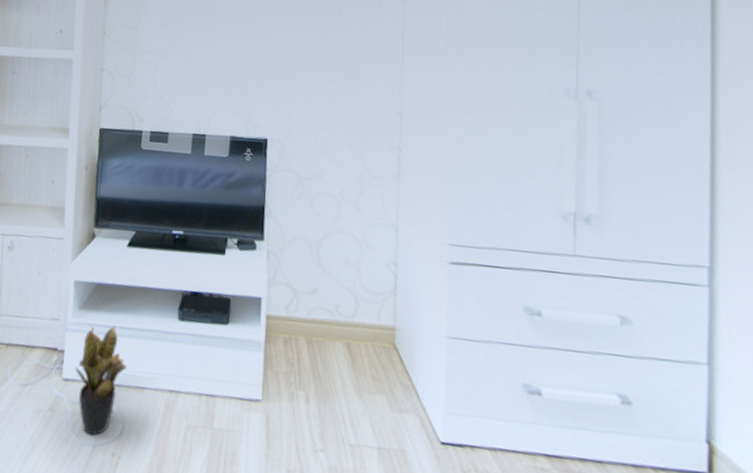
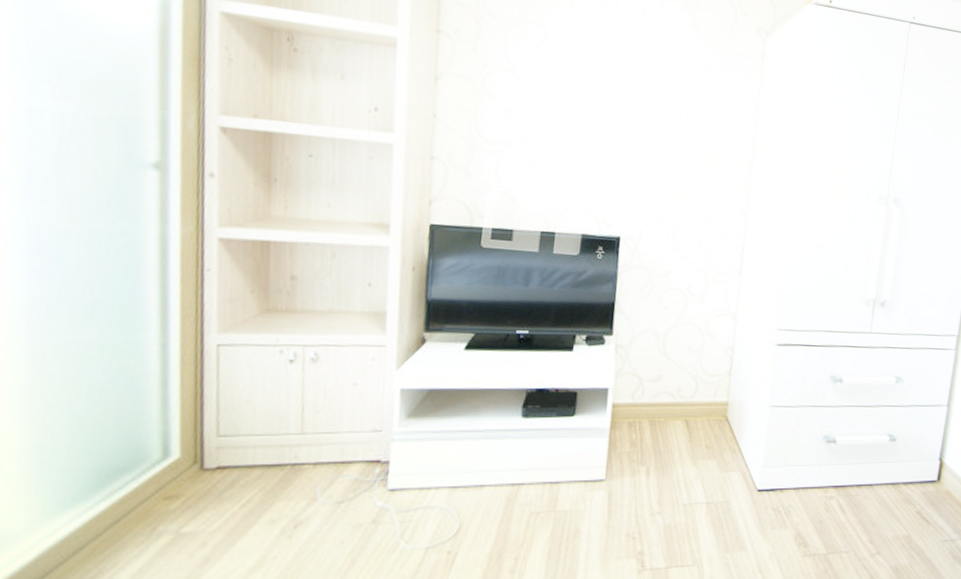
potted plant: present [75,325,128,436] -> none [403,430,466,539]

